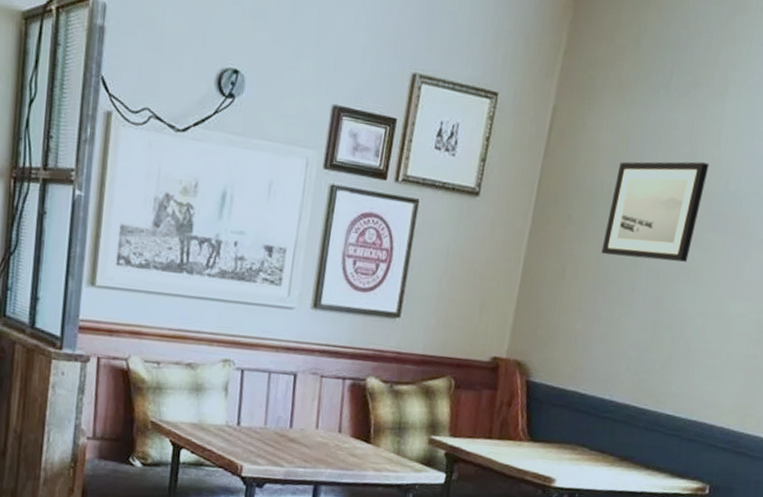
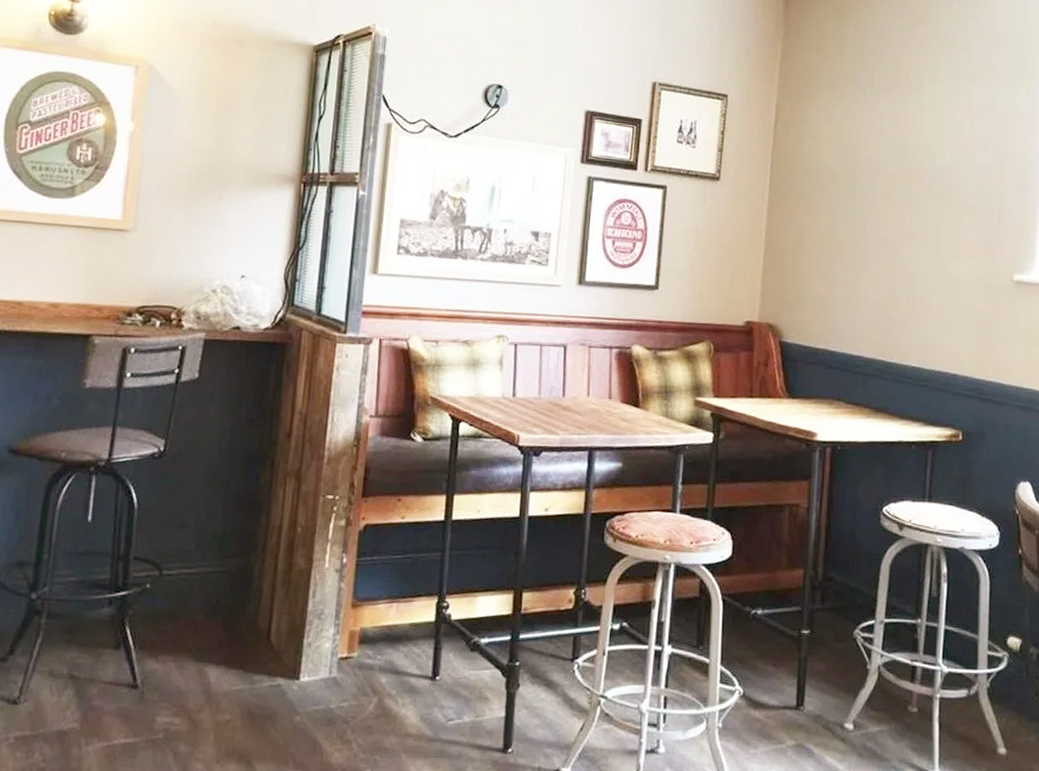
wall art: present [601,161,710,262] -> none [833,144,917,229]

